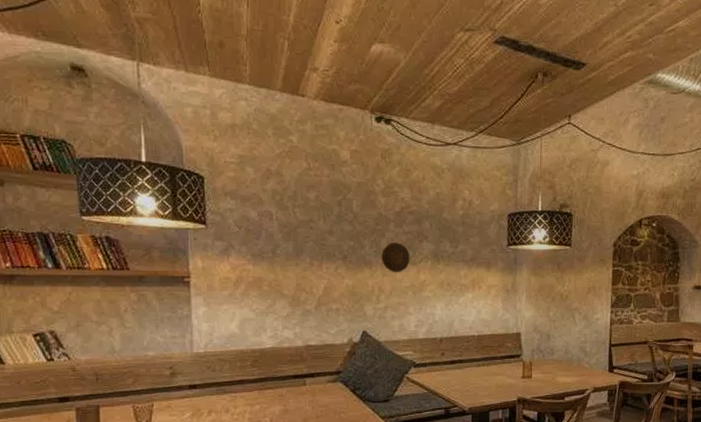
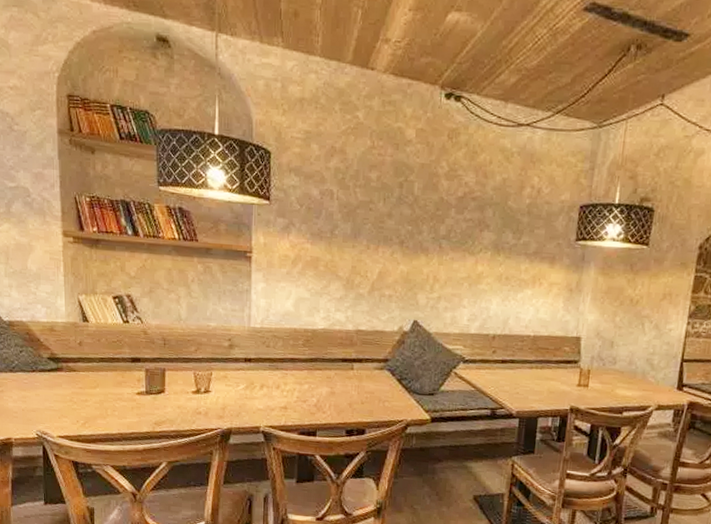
decorative plate: present [382,242,410,273] -> none [439,229,469,263]

